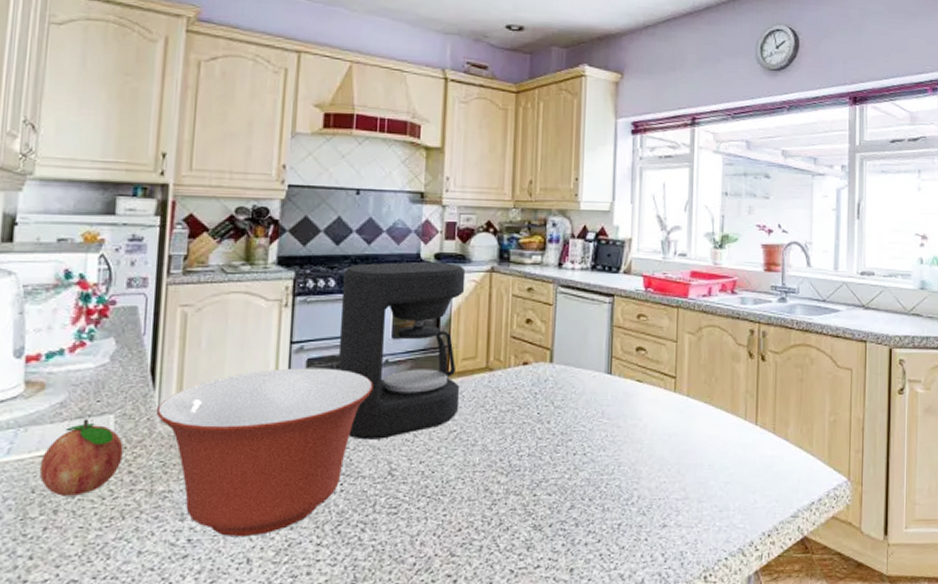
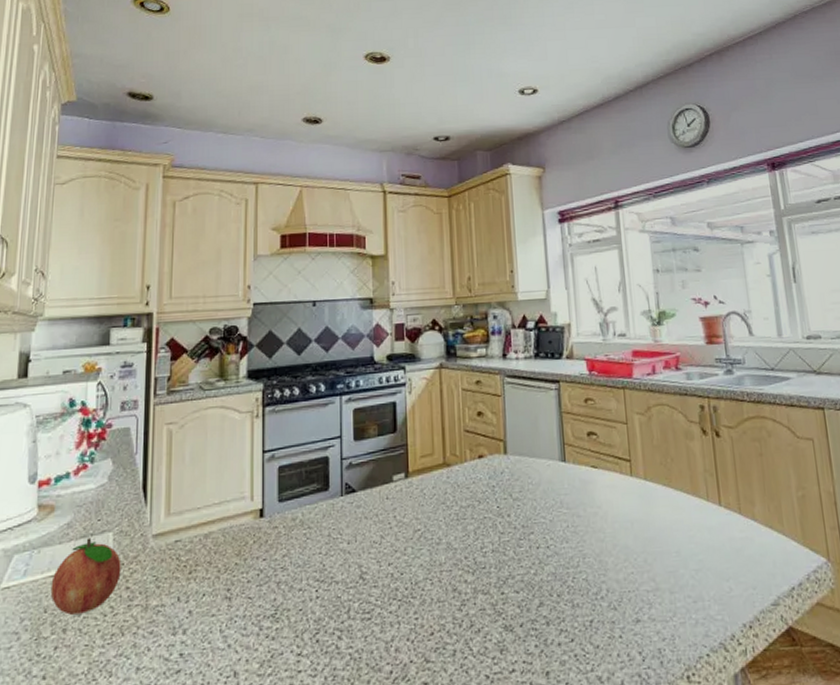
mixing bowl: present [155,368,373,537] -> none [148,474,340,650]
coffee maker: present [337,262,466,440] -> none [306,363,421,544]

